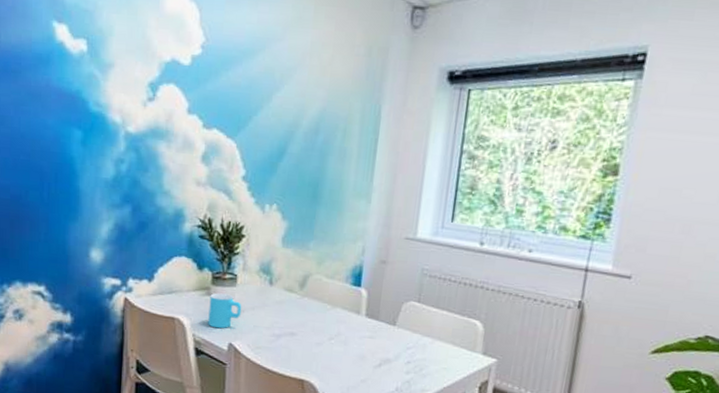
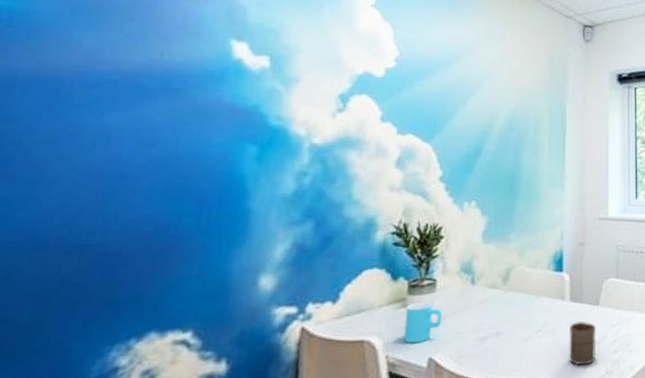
cup: none [359,337,390,379] -> present [569,321,596,366]

